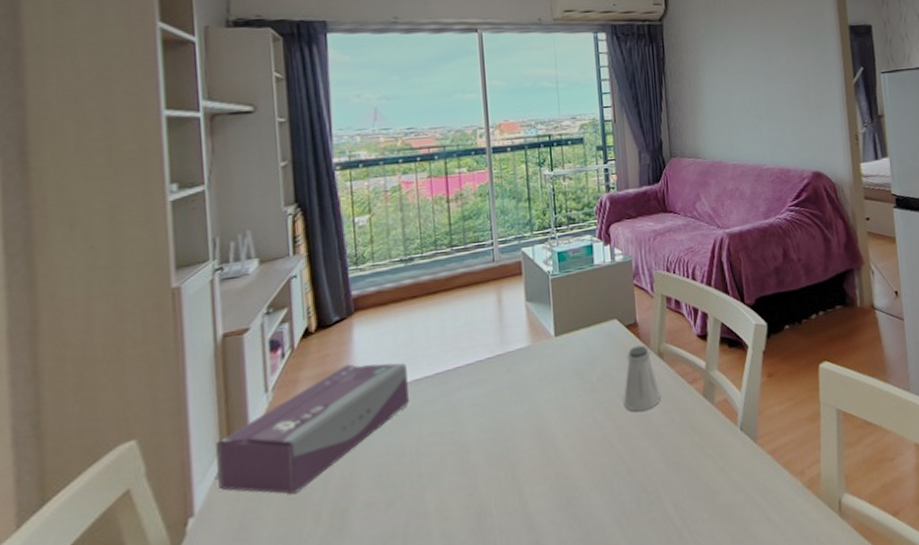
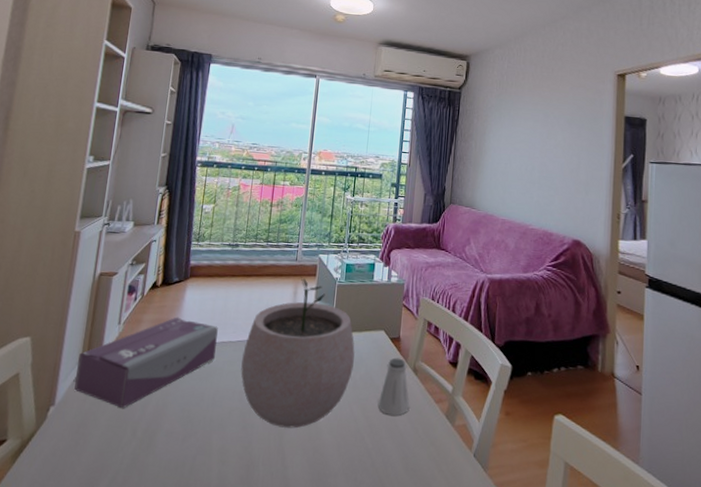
plant pot: none [445,278,587,460] -> present [241,276,355,429]

